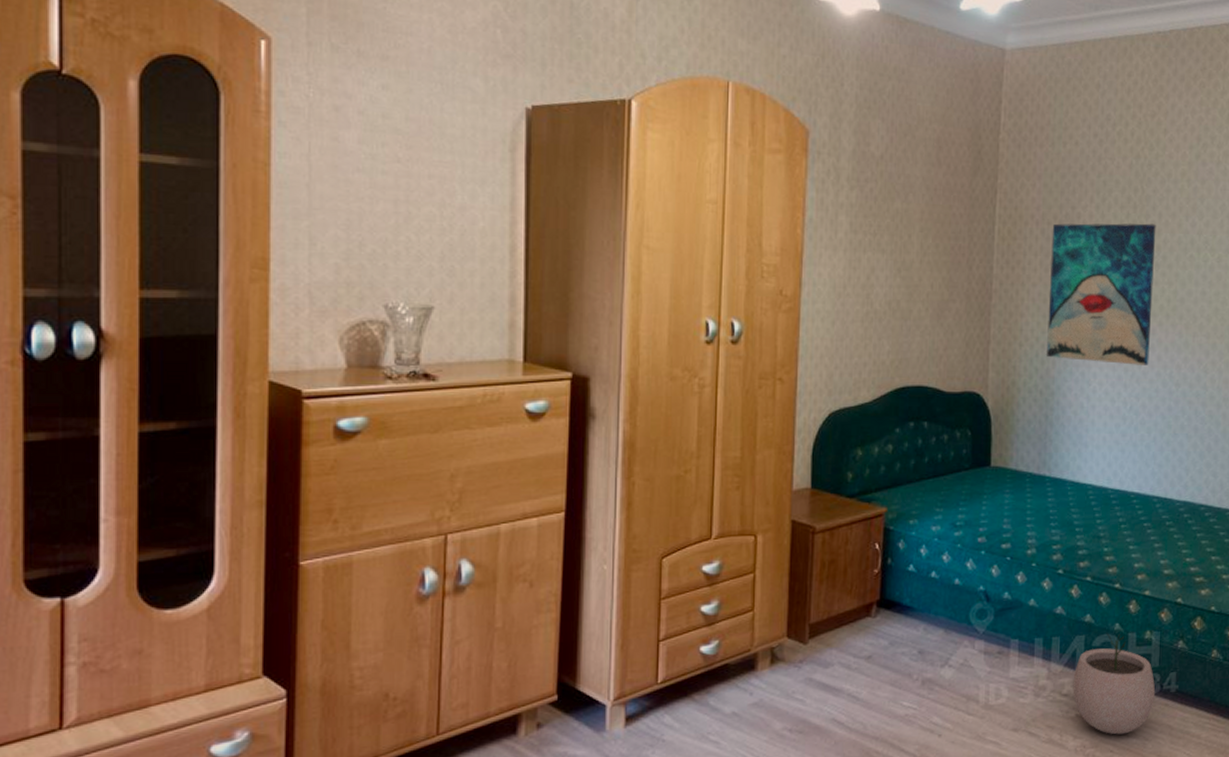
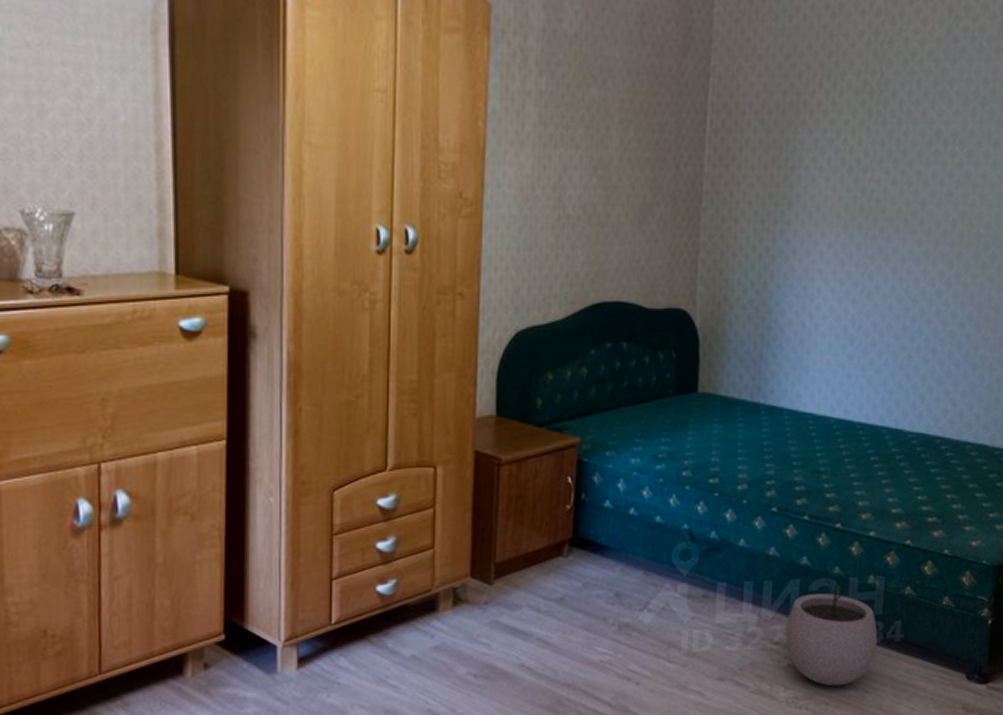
wall art: present [1047,223,1156,365] -> none [764,112,896,278]

